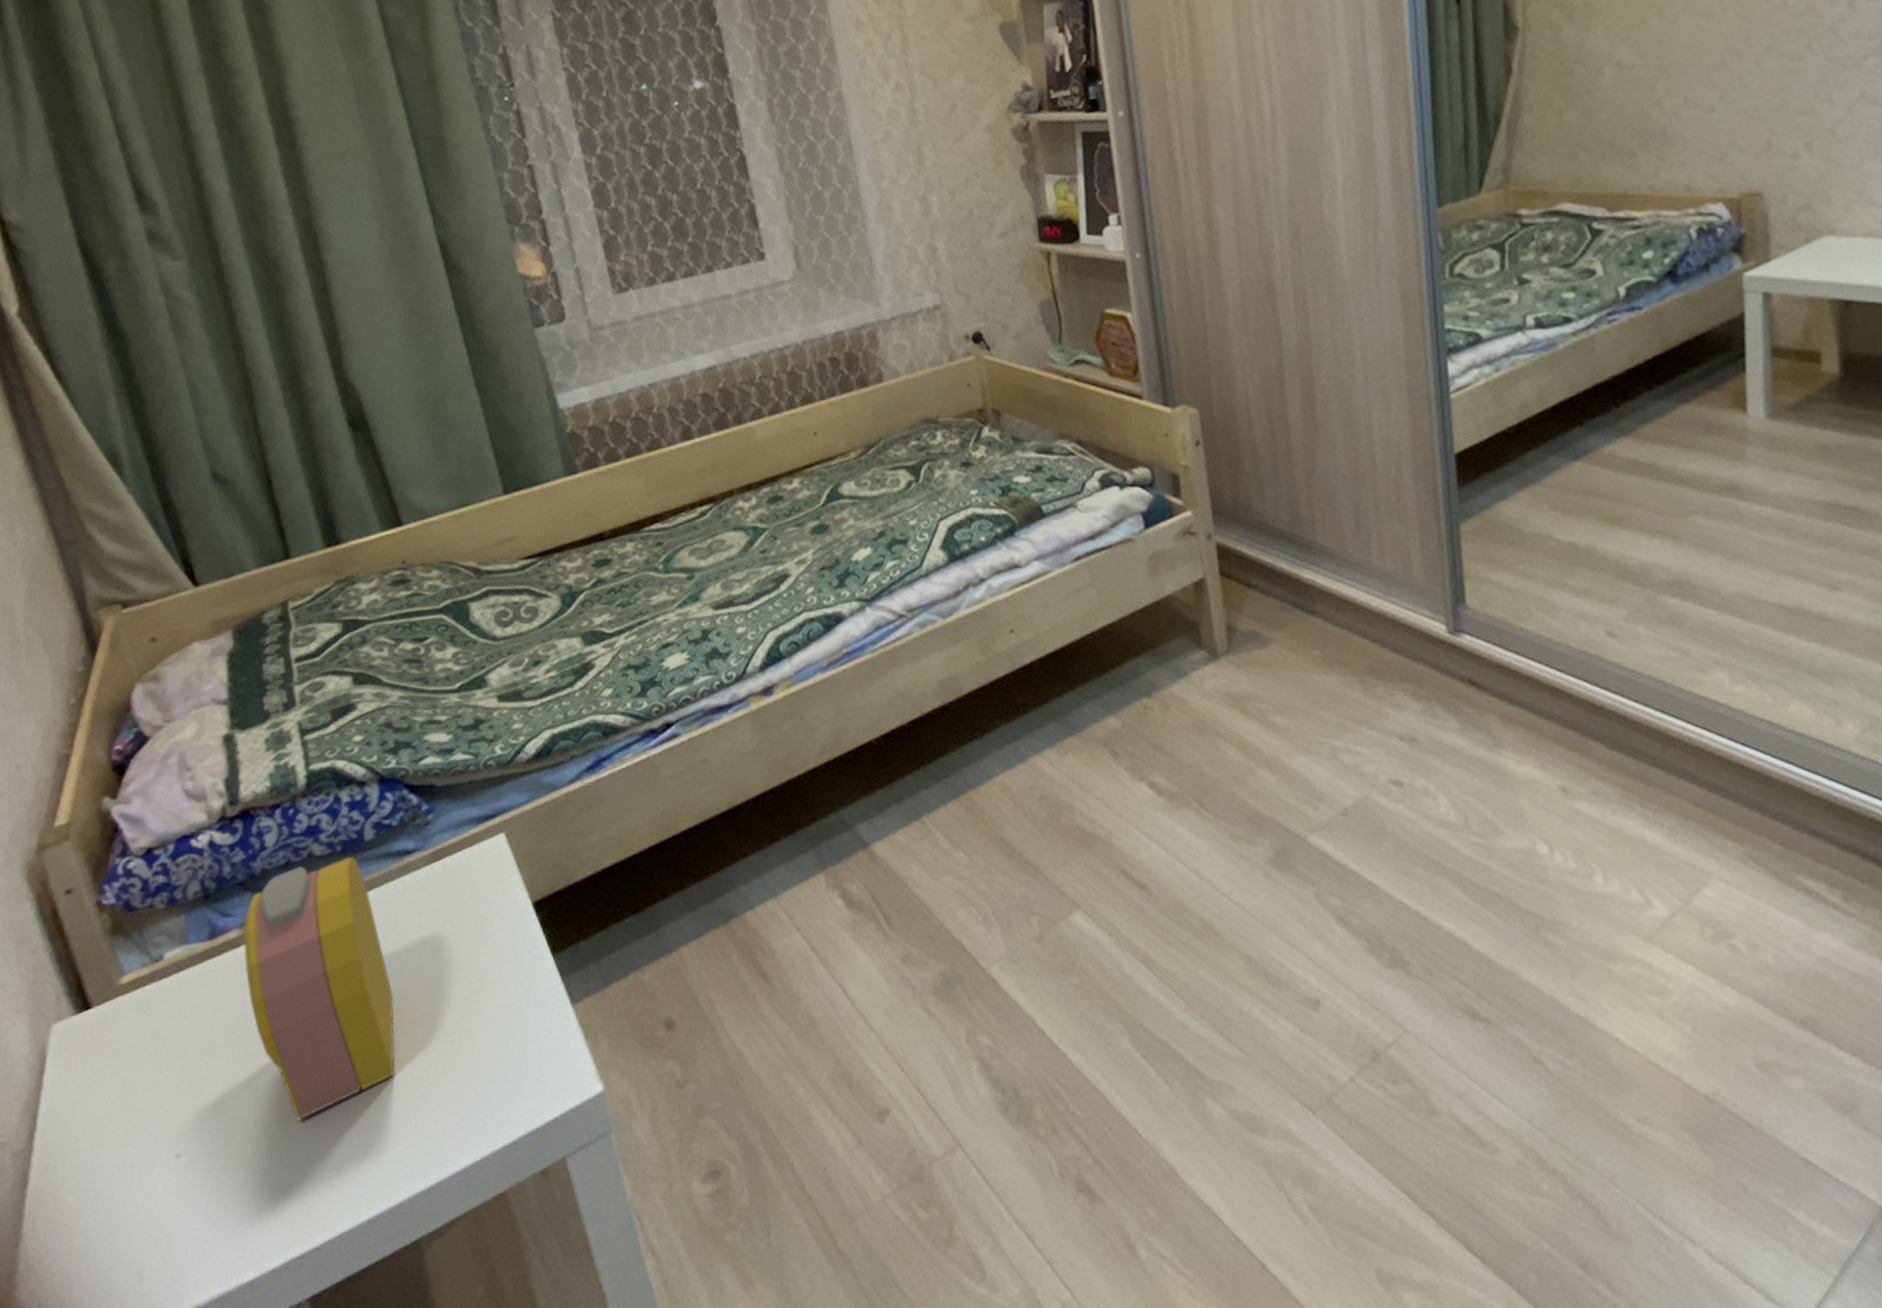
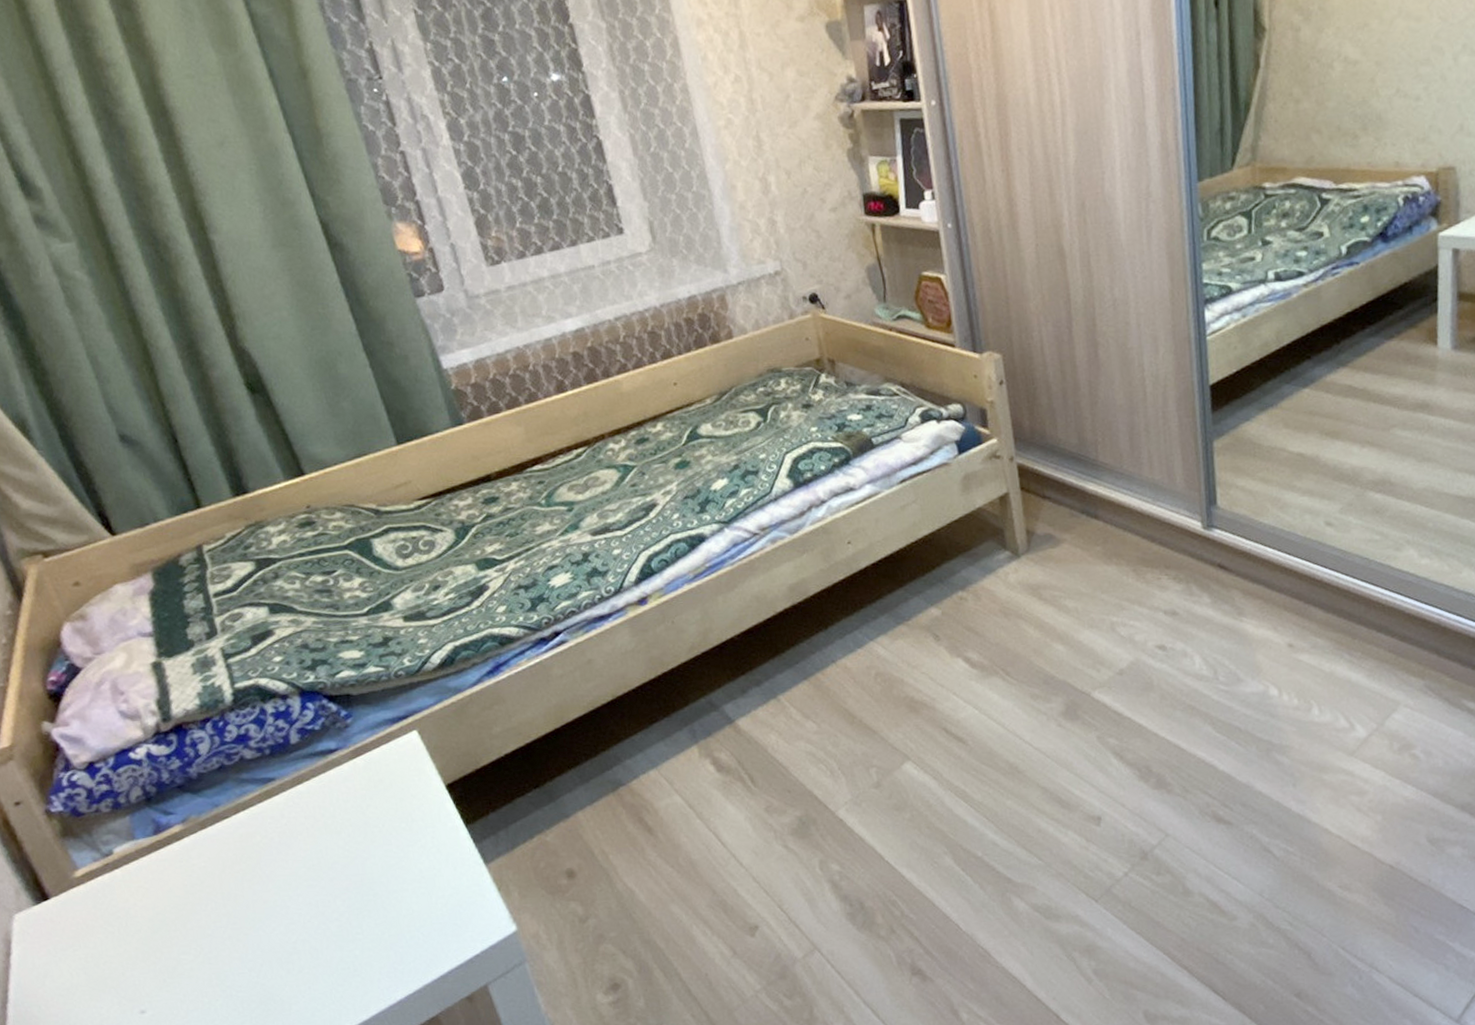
alarm clock: present [243,857,396,1121] -> none [186,758,333,975]

